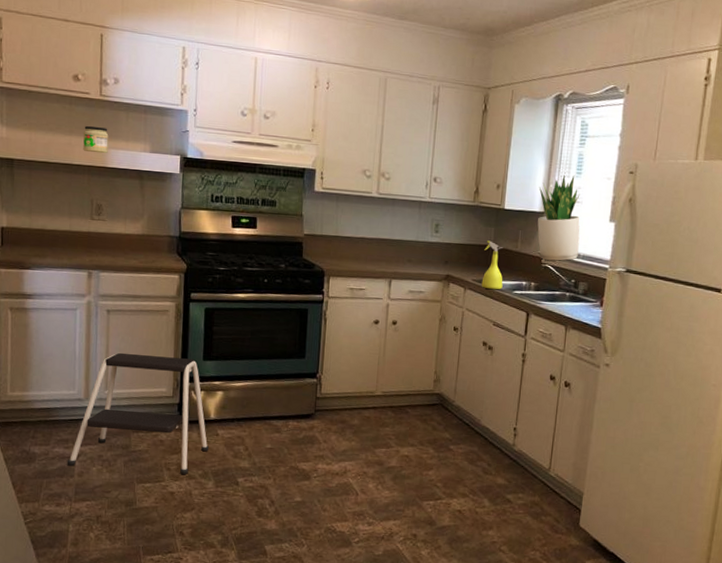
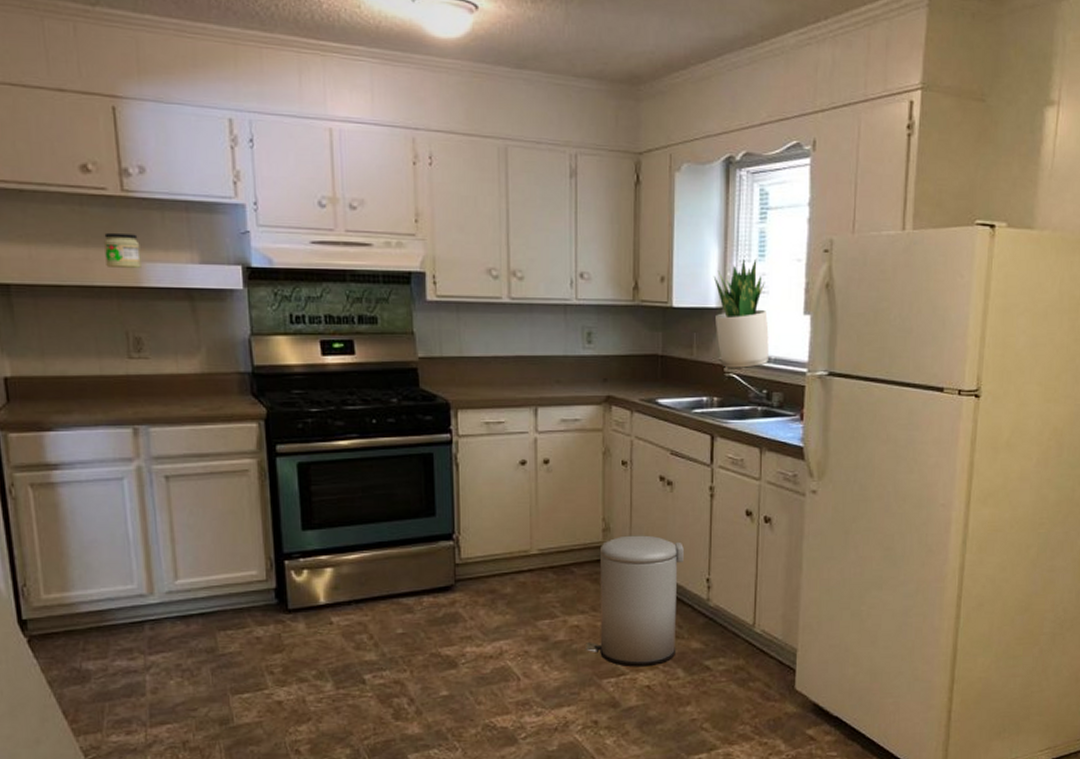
step stool: present [67,352,210,475] -> none [134,529,323,682]
pedal bin: none [412,387,498,495] -> present [586,535,684,667]
spray bottle: present [481,240,504,290] -> none [651,348,678,410]

